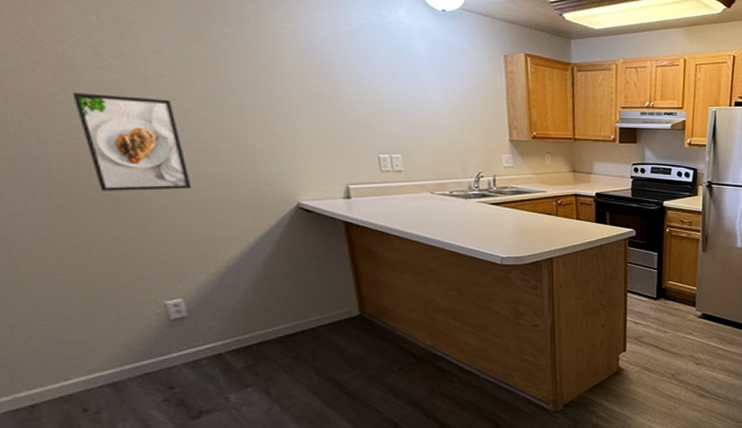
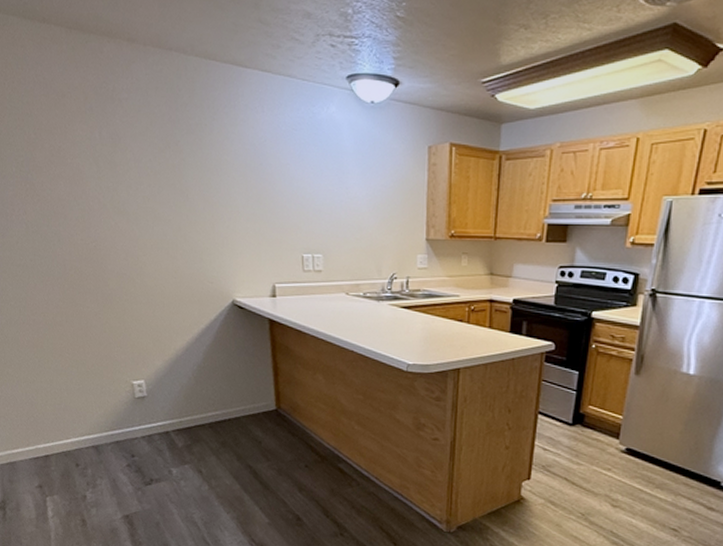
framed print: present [72,93,192,191] -> none [81,200,156,285]

